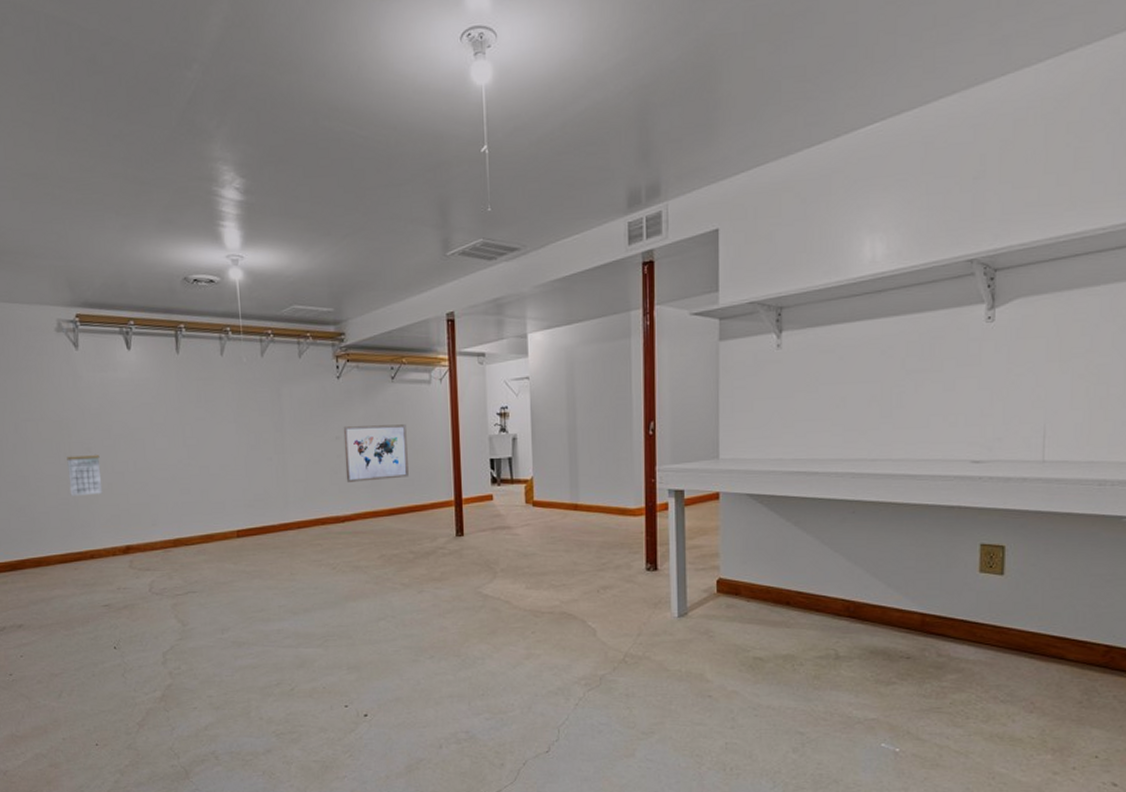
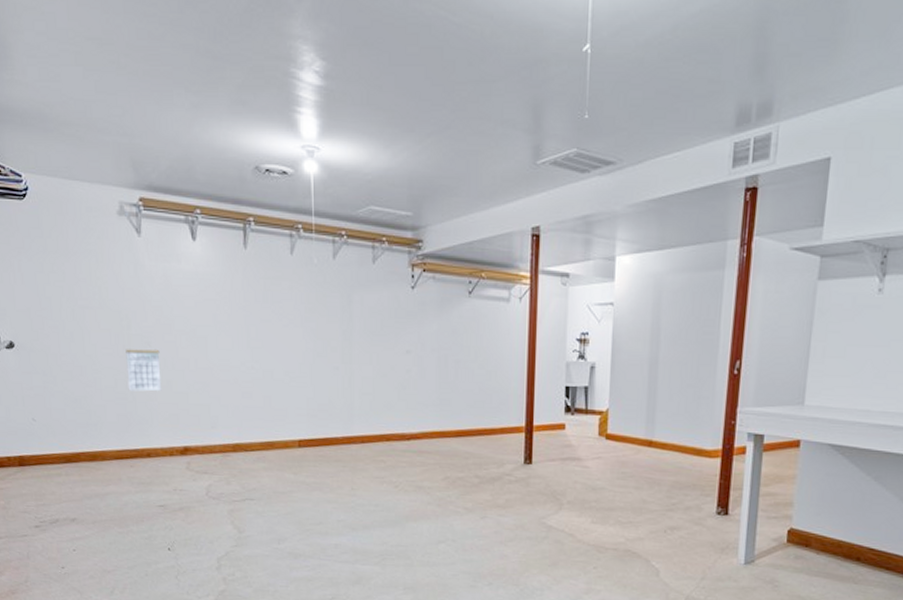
wall art: present [343,424,409,482] -> none [414,339,481,400]

